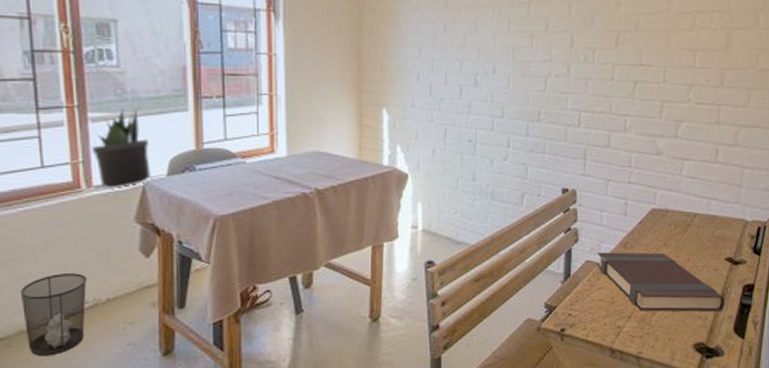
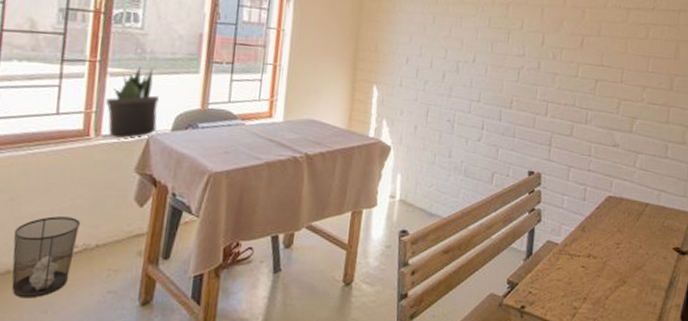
book: present [596,252,725,312] -> none [556,234,673,299]

